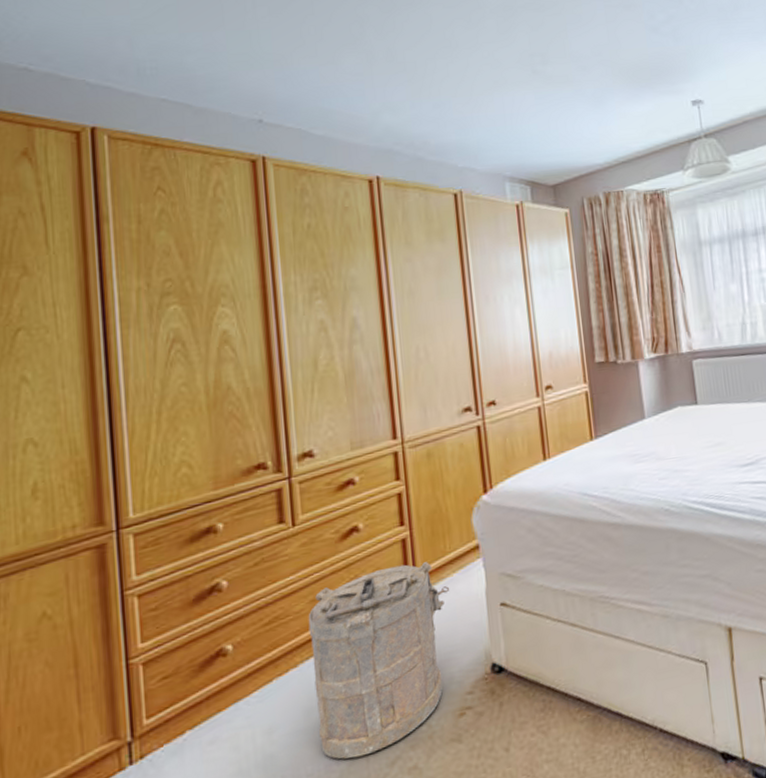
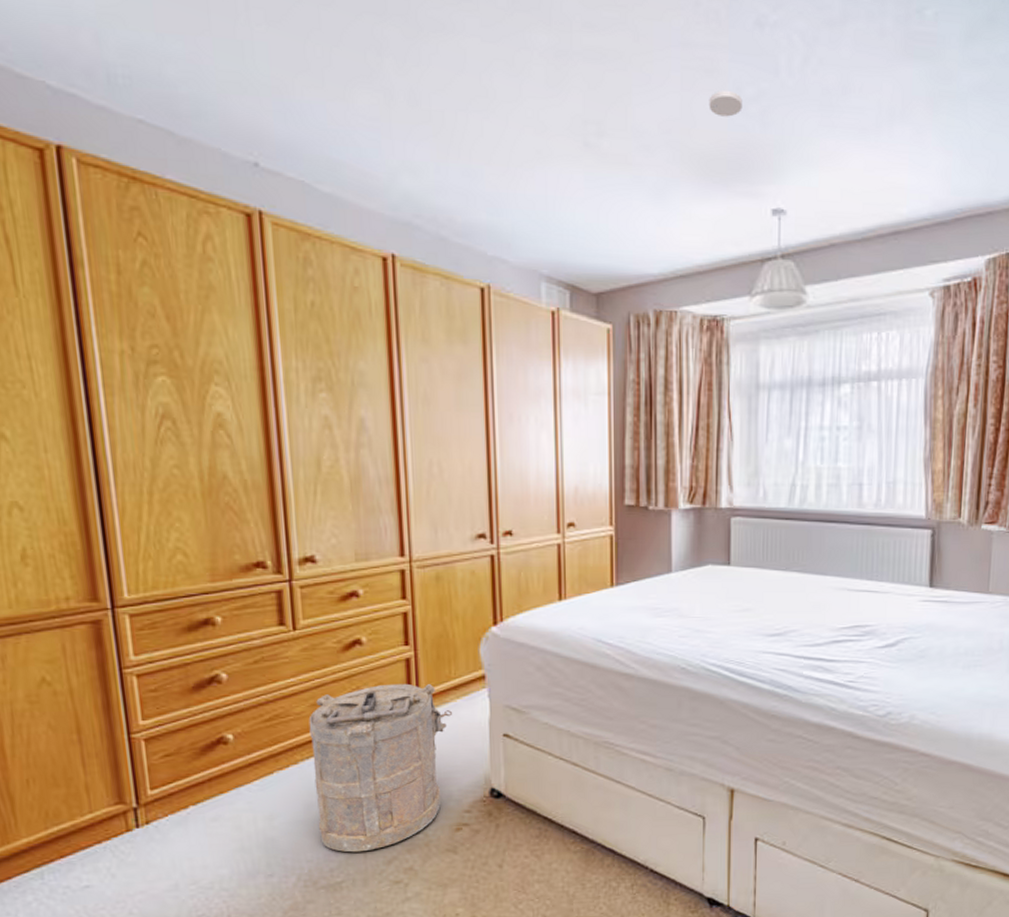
smoke detector: none [629,18,657,38] -> present [709,90,743,117]

